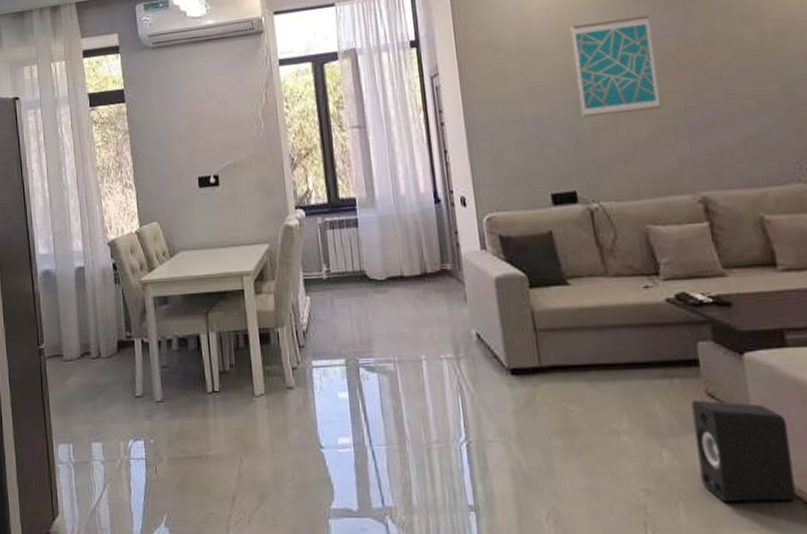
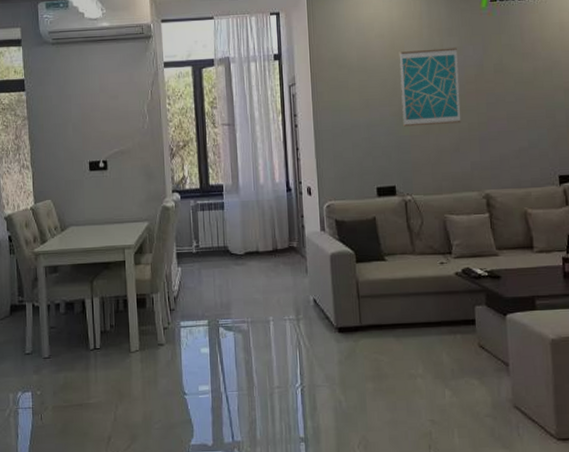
speaker: present [691,400,797,502] -> none [468,350,535,427]

